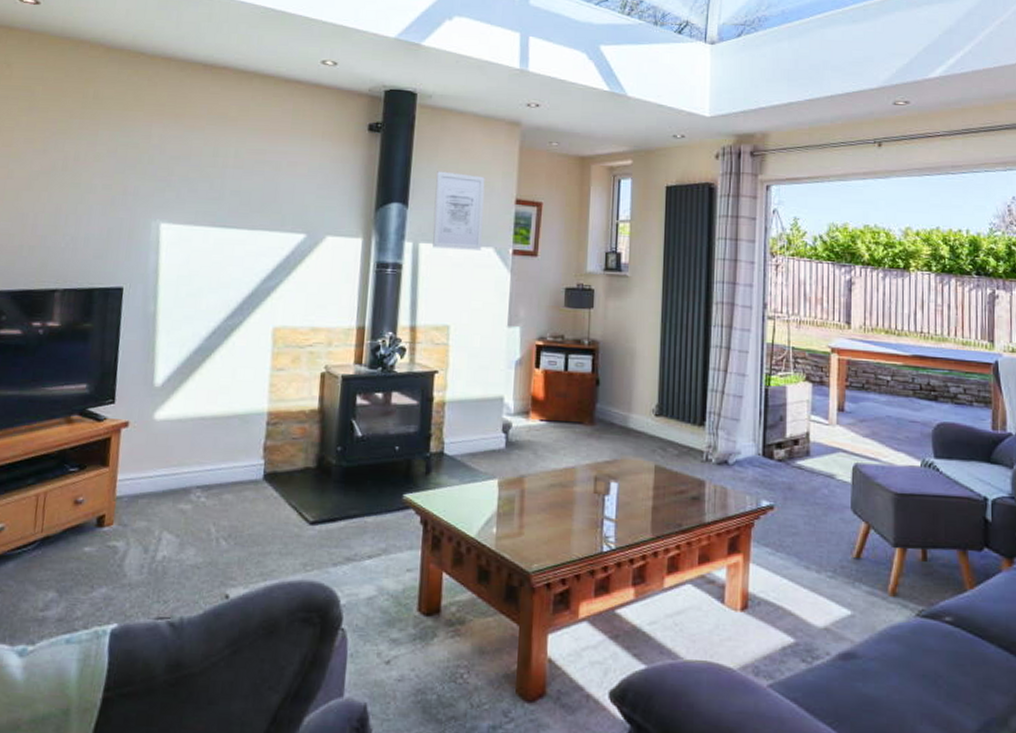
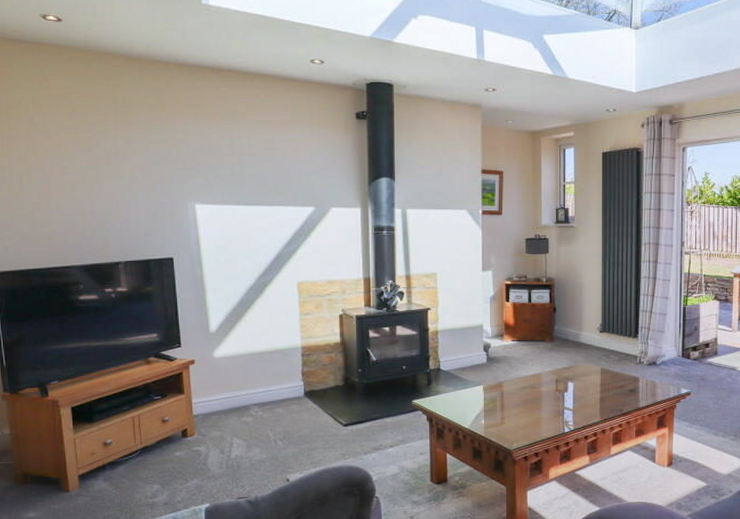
wall art: present [432,171,485,250] -> none [416,149,457,213]

